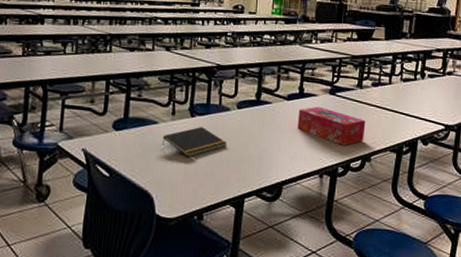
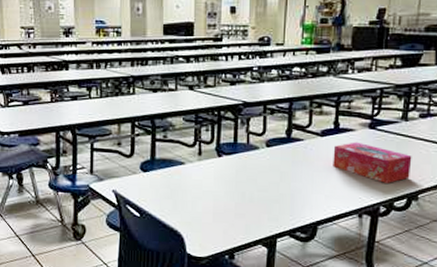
notepad: present [161,126,226,157] -> none [189,166,256,197]

